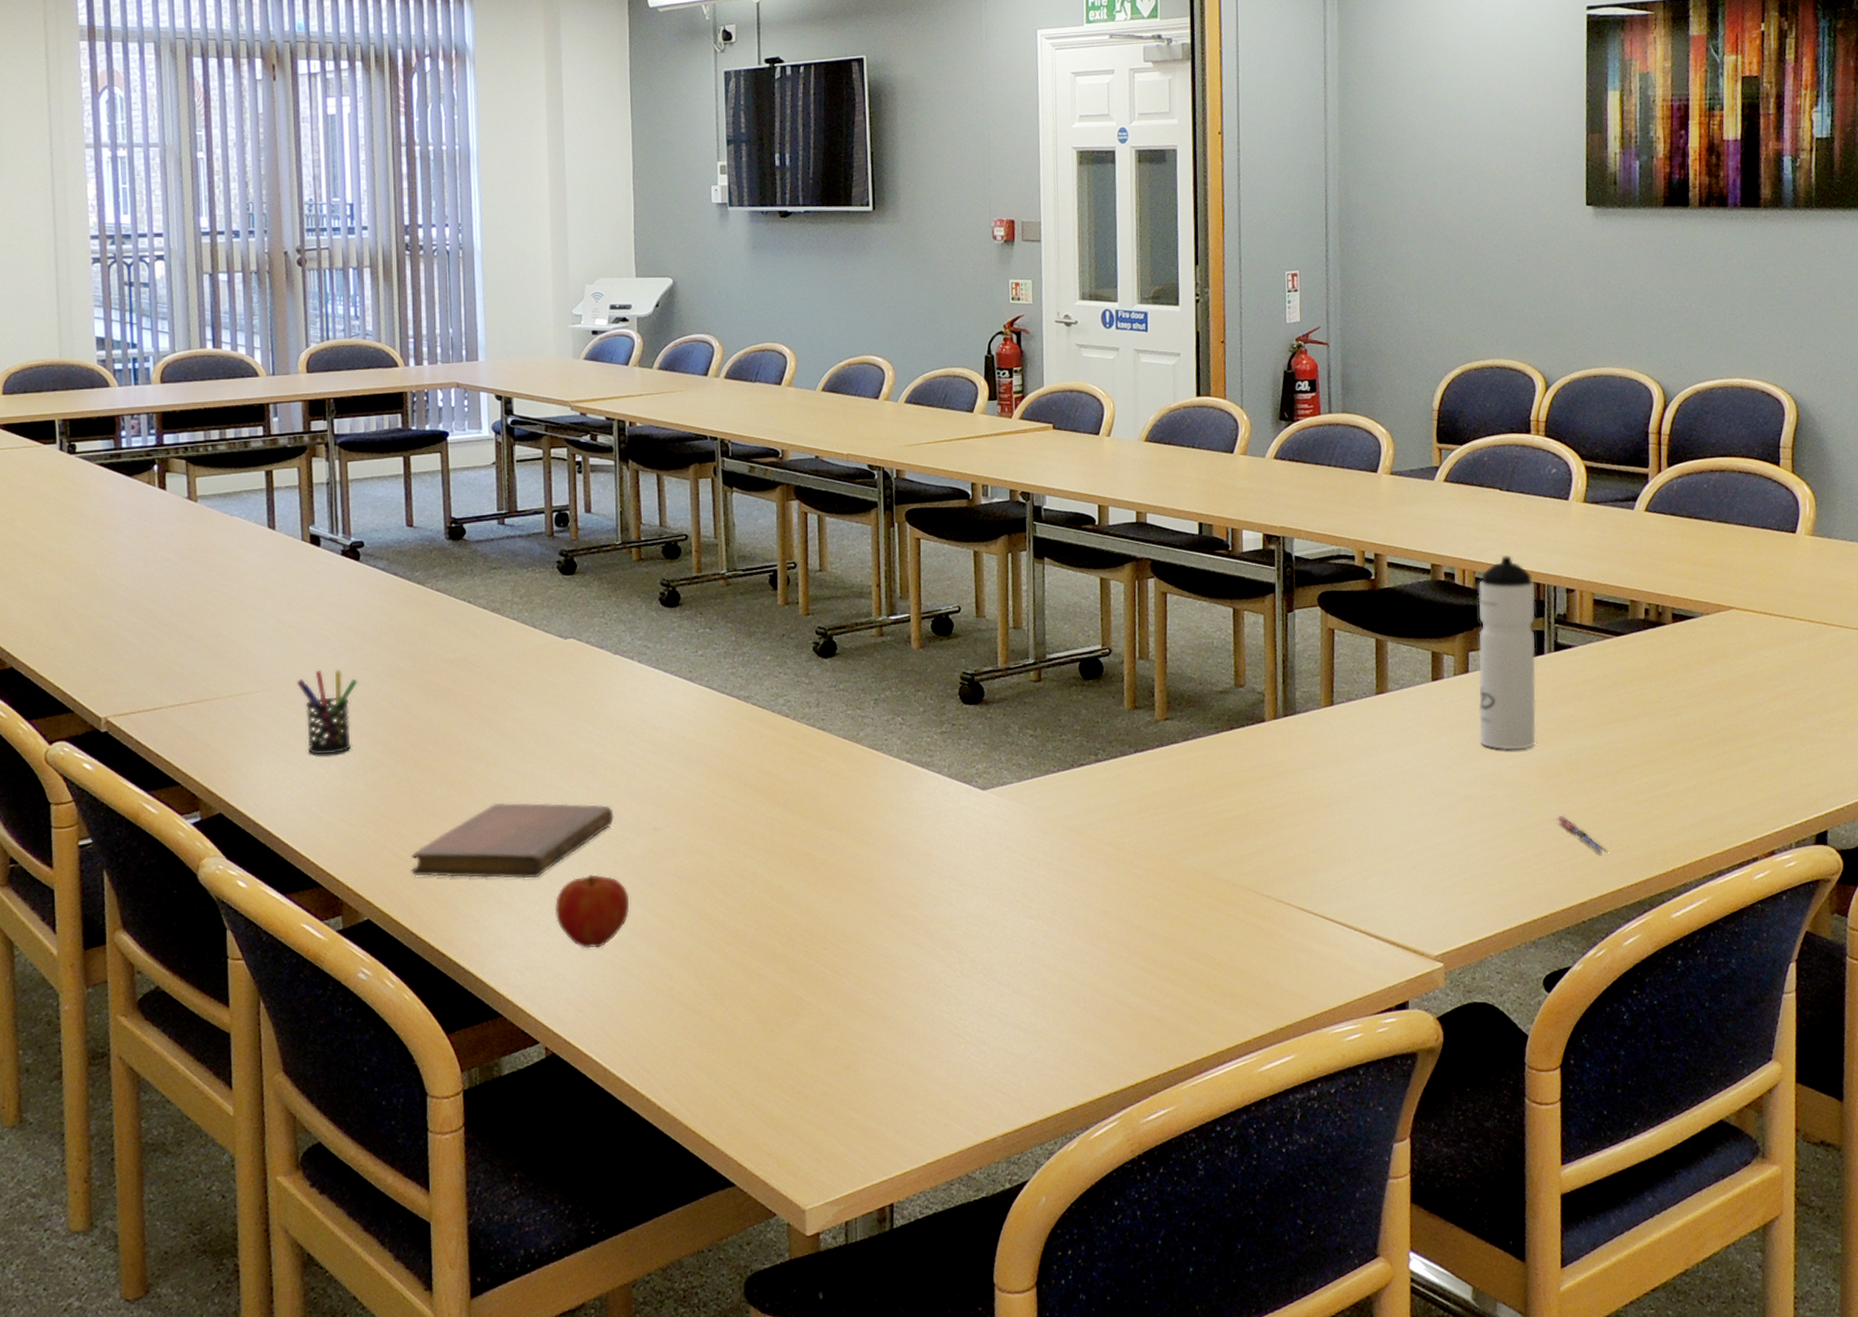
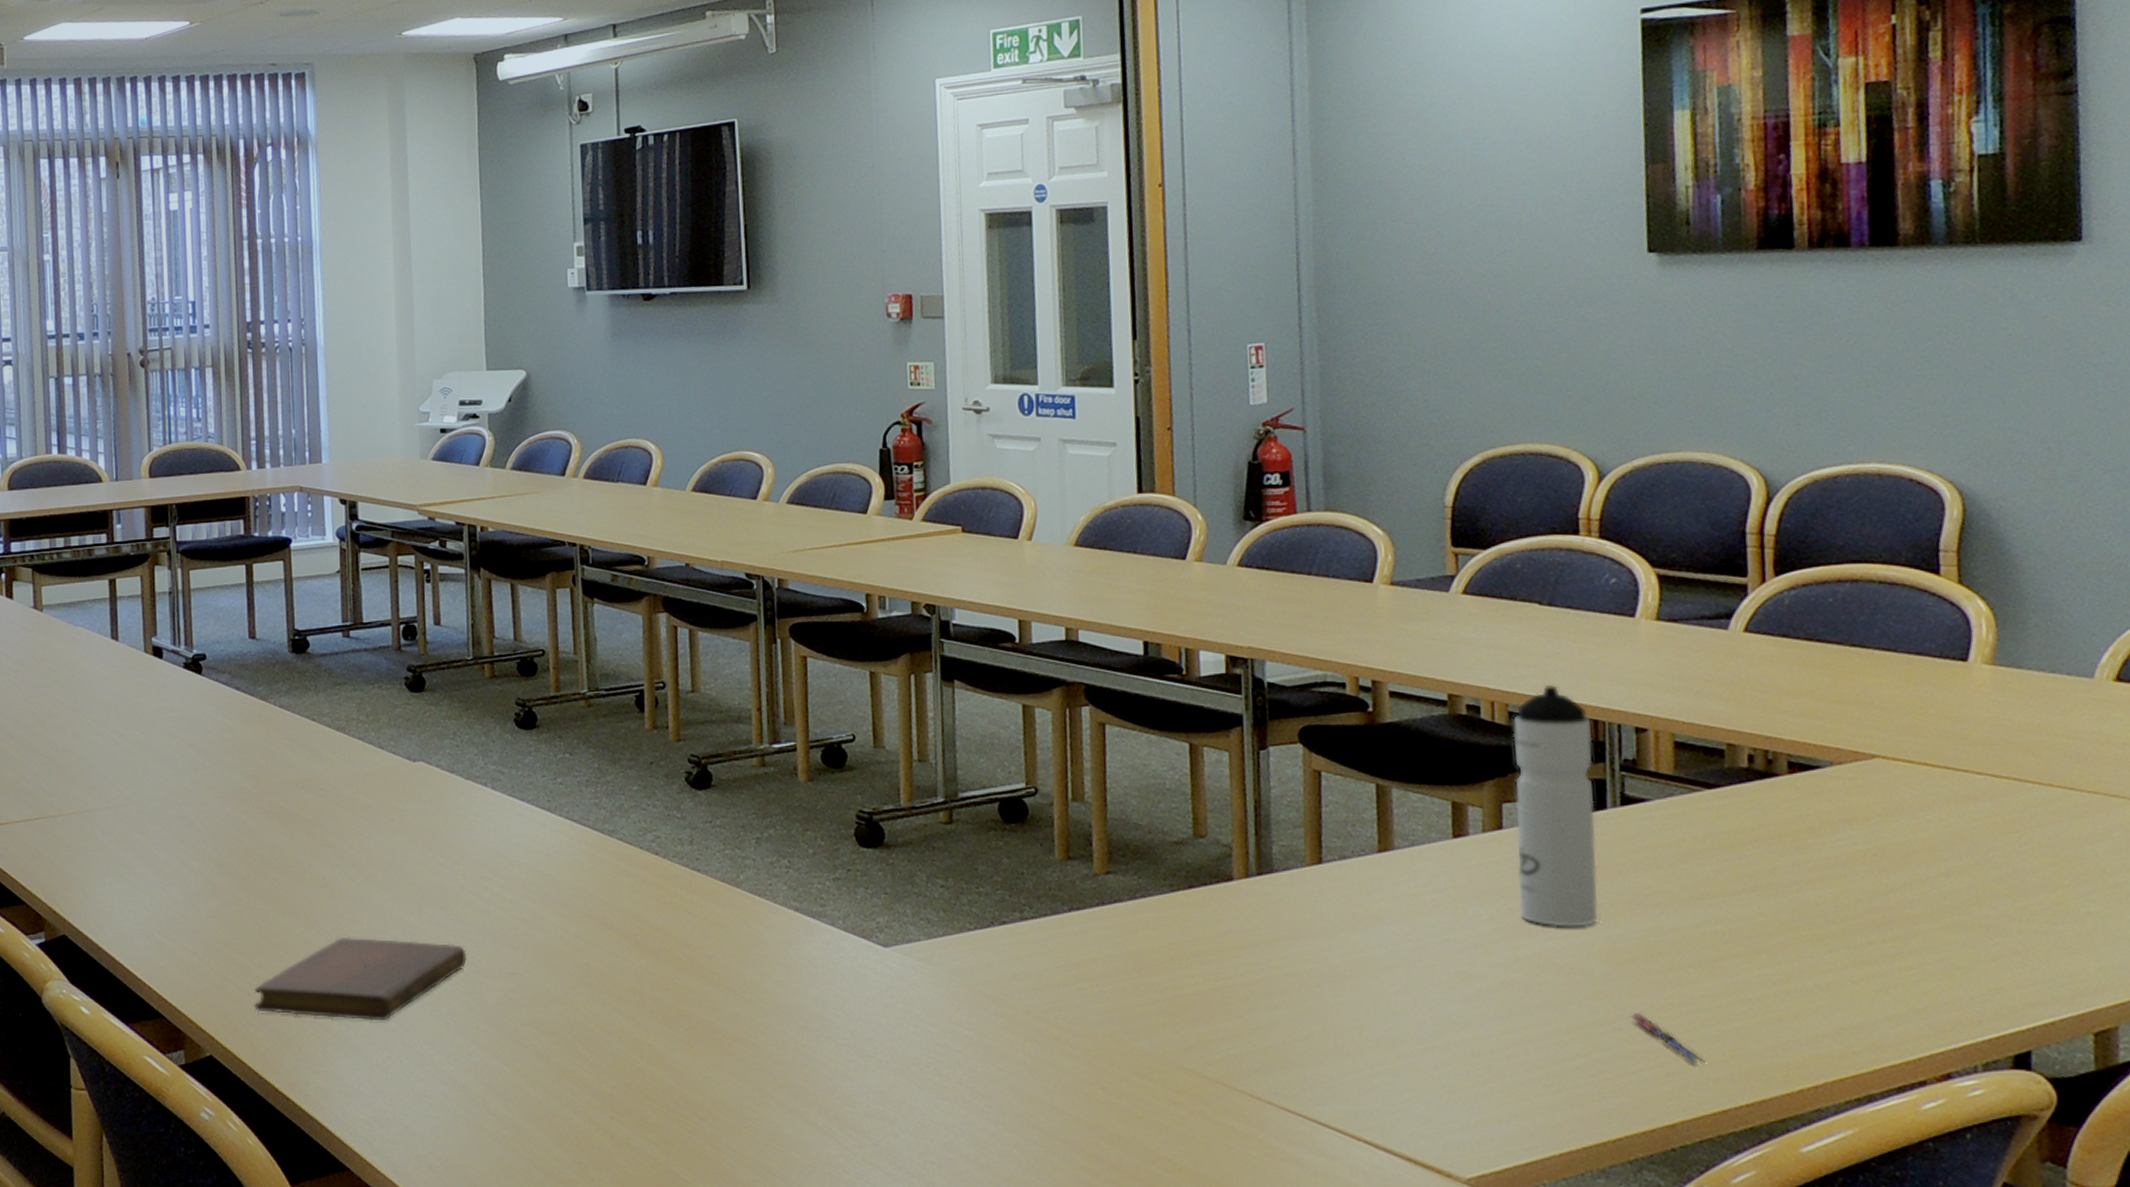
pen holder: present [297,670,357,755] -> none [139,788,199,878]
apple: present [554,874,630,949] -> none [404,1020,485,1102]

